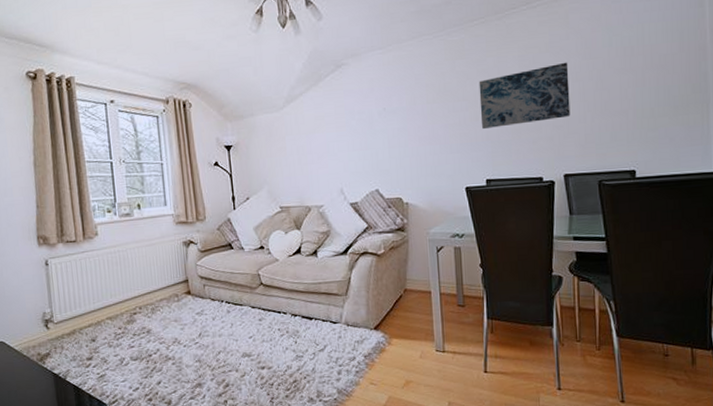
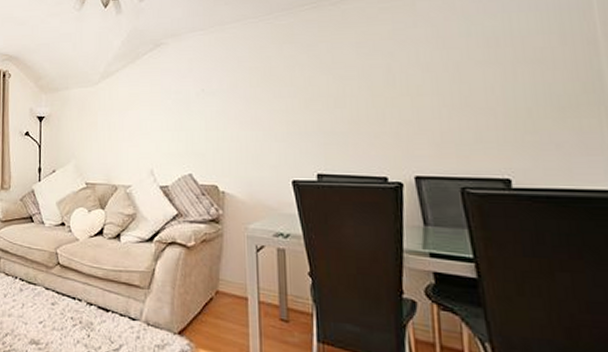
wall art: present [479,62,571,130] -> none [309,51,421,119]

